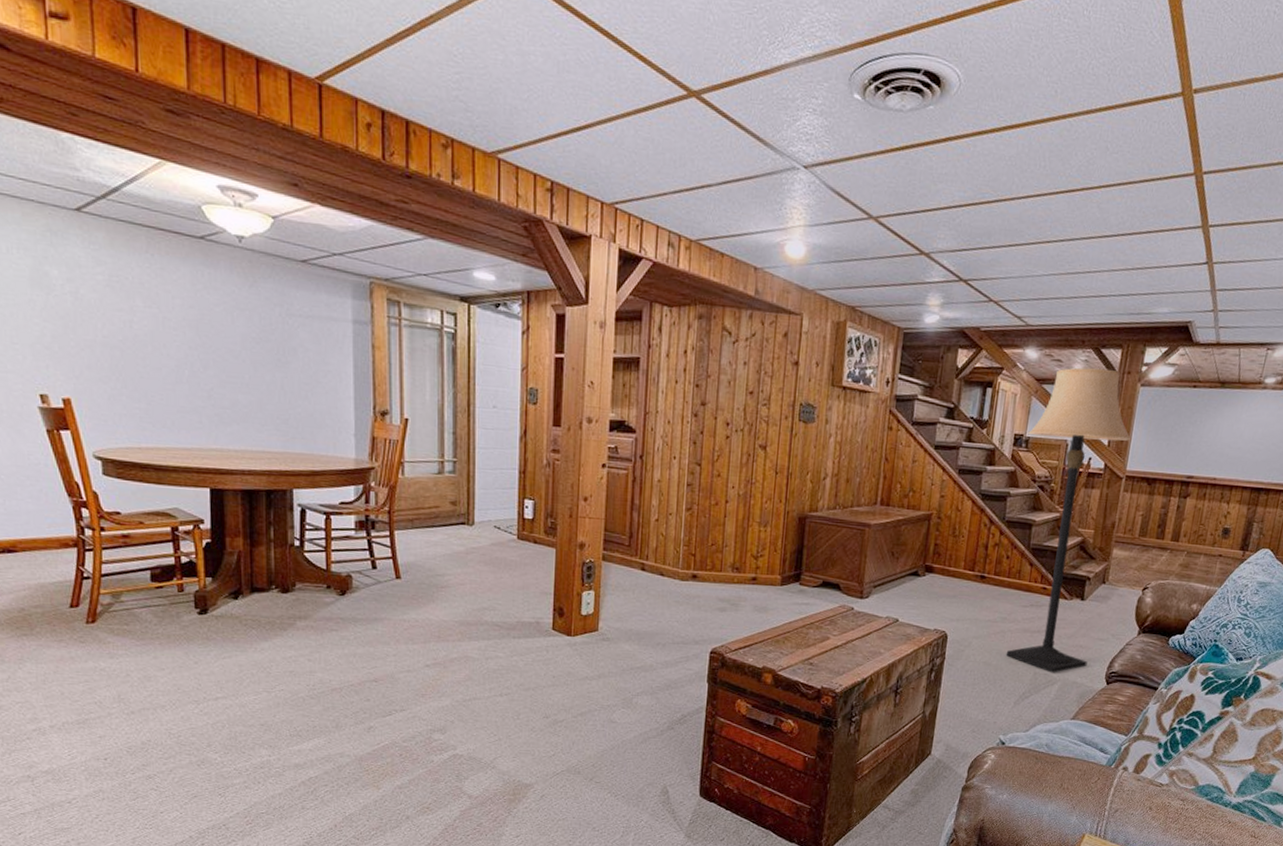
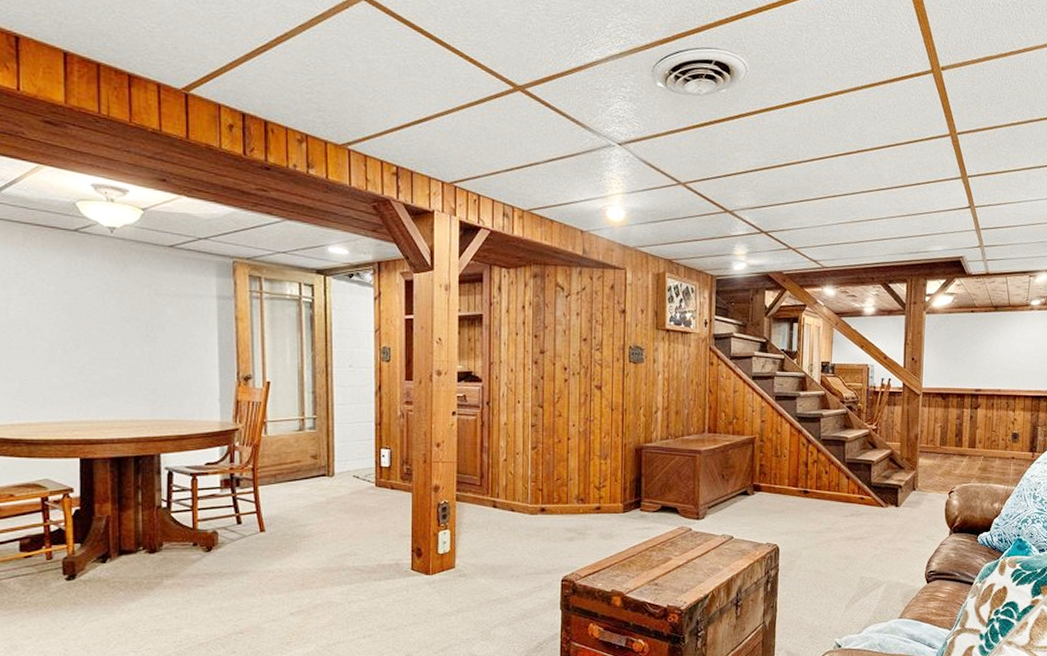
lamp: present [1006,367,1132,673] -> none [833,300,924,576]

